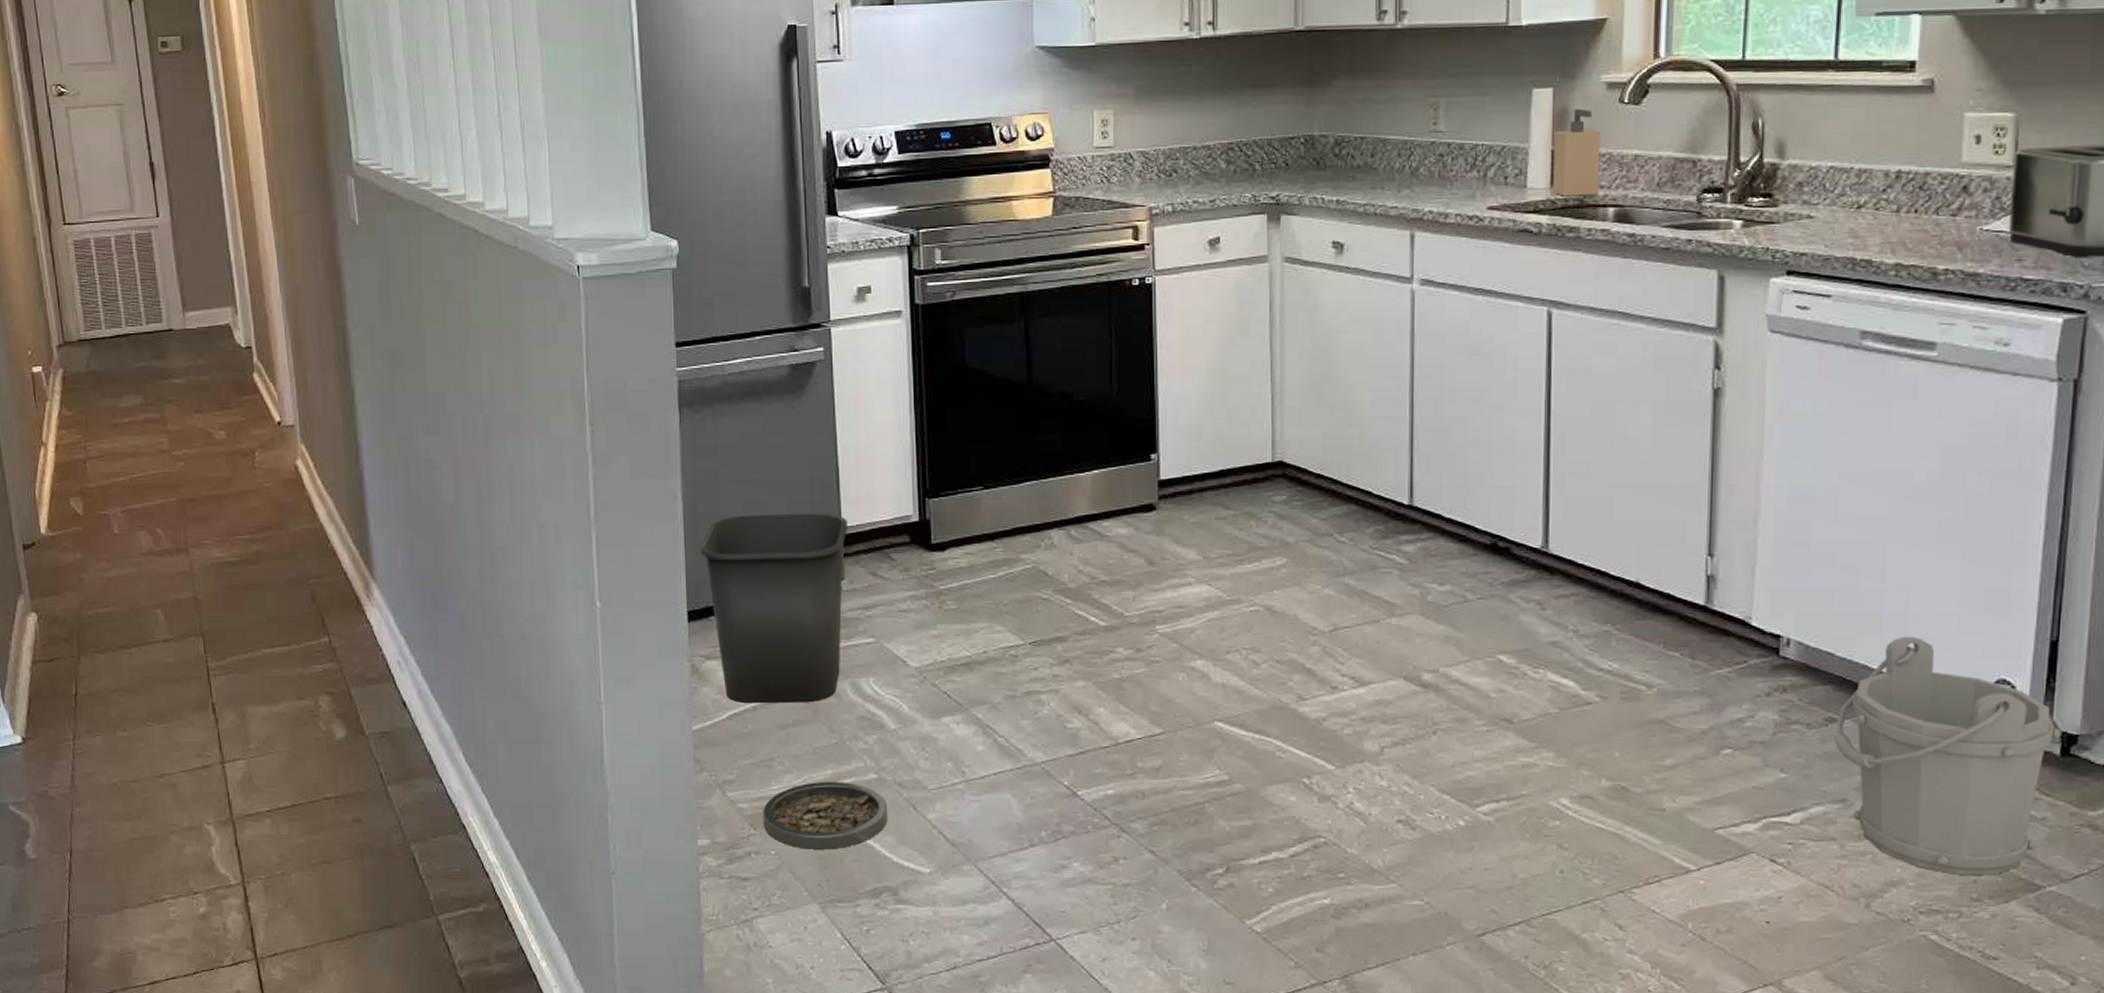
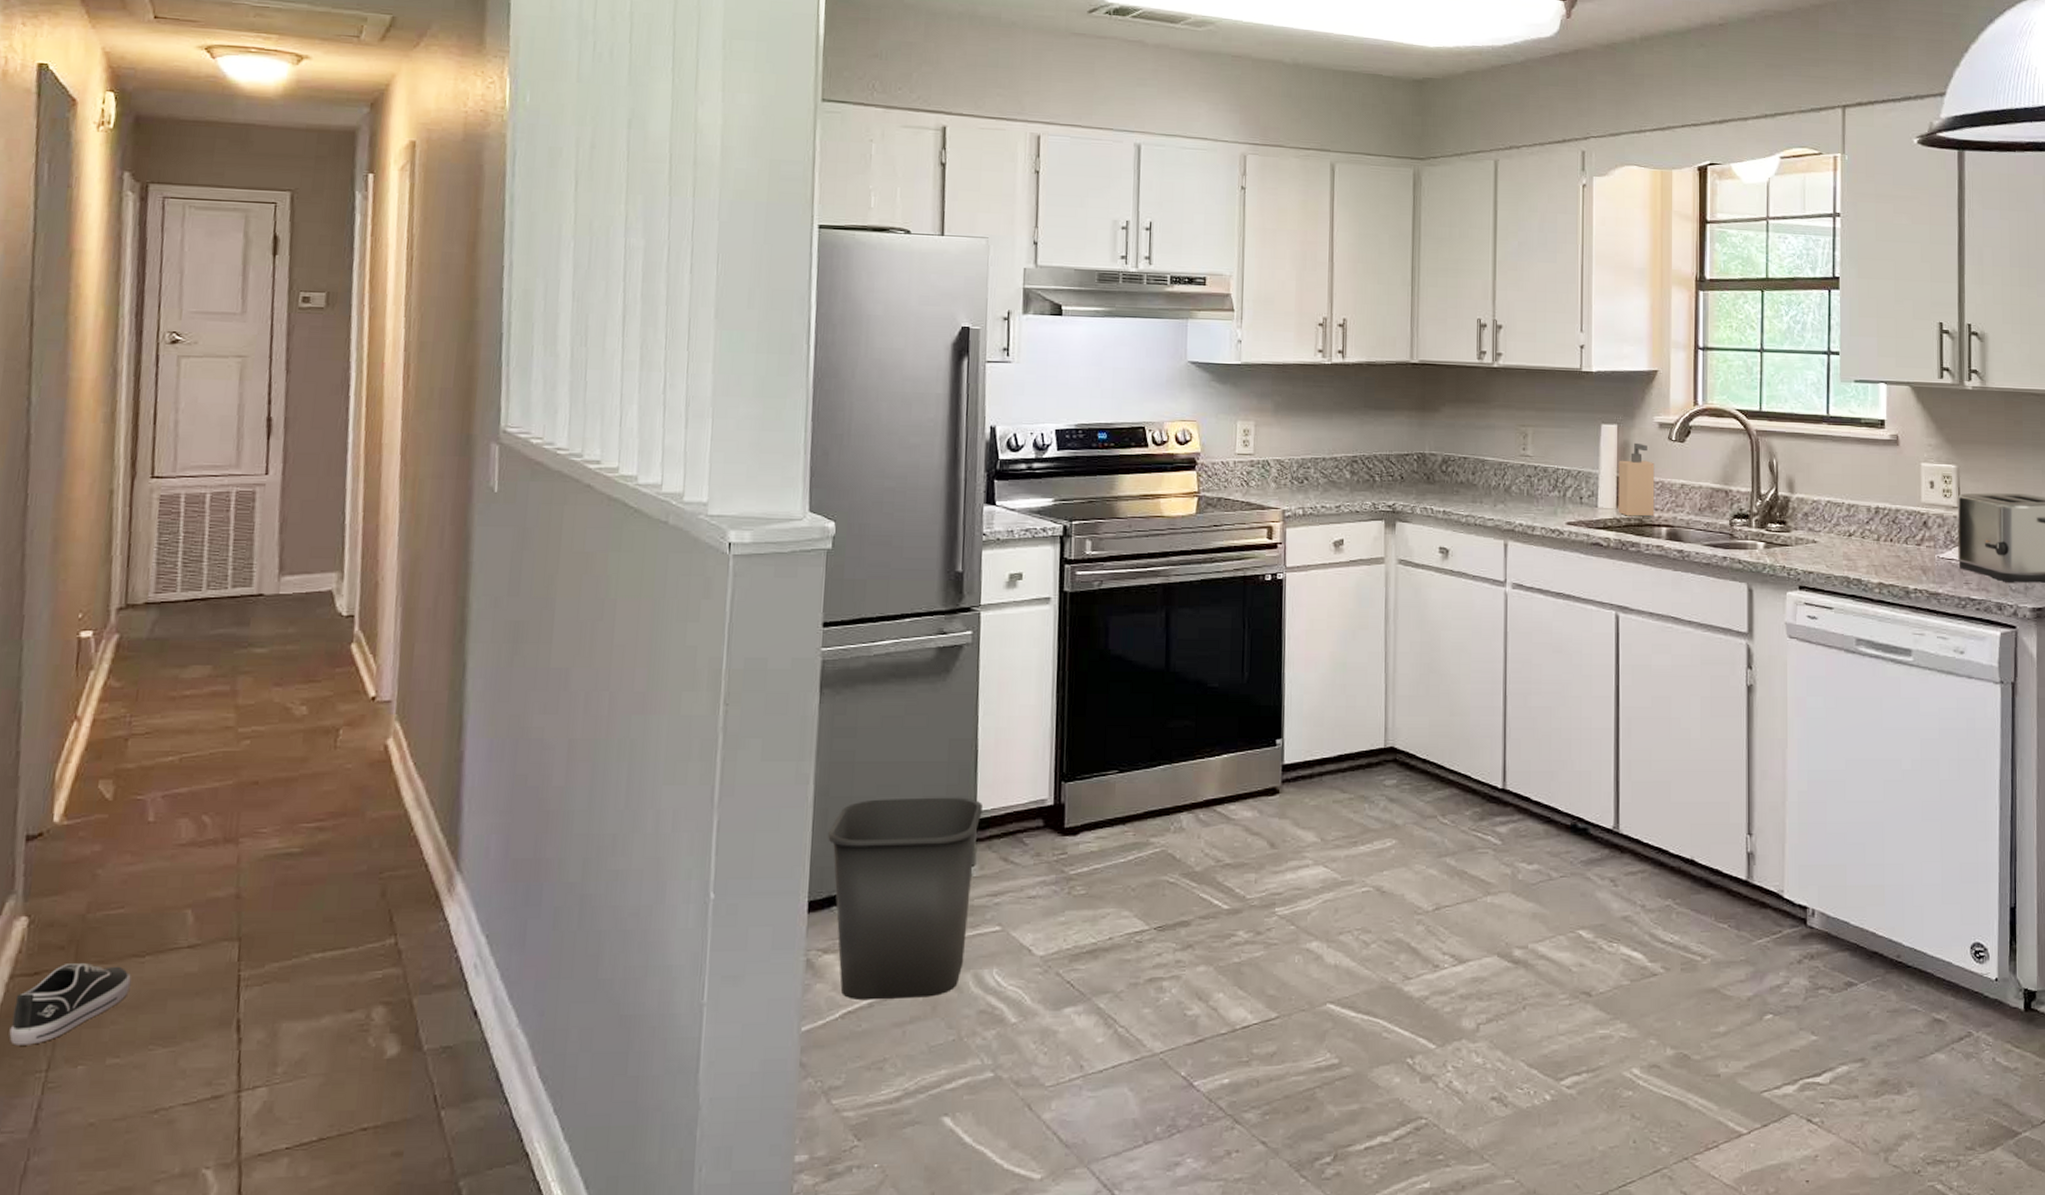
shoe: none [39,651,125,718] -> present [9,962,132,1046]
pet bowl: present [763,781,888,850] -> none [868,1082,1002,1160]
bucket: present [1834,636,2061,875] -> none [1853,905,2023,1126]

